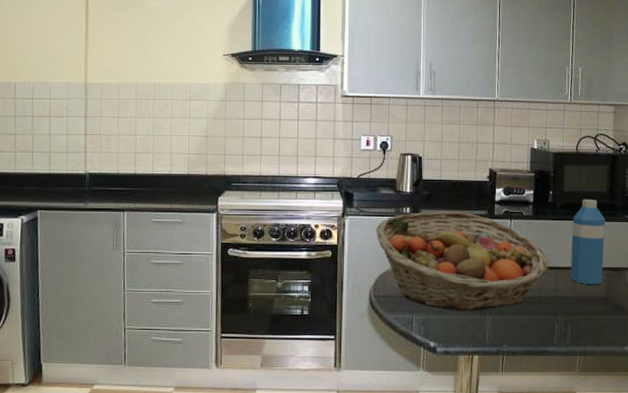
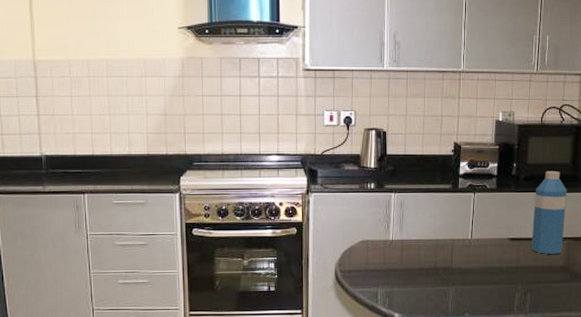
fruit basket: present [376,211,549,311] -> none [340,186,511,283]

